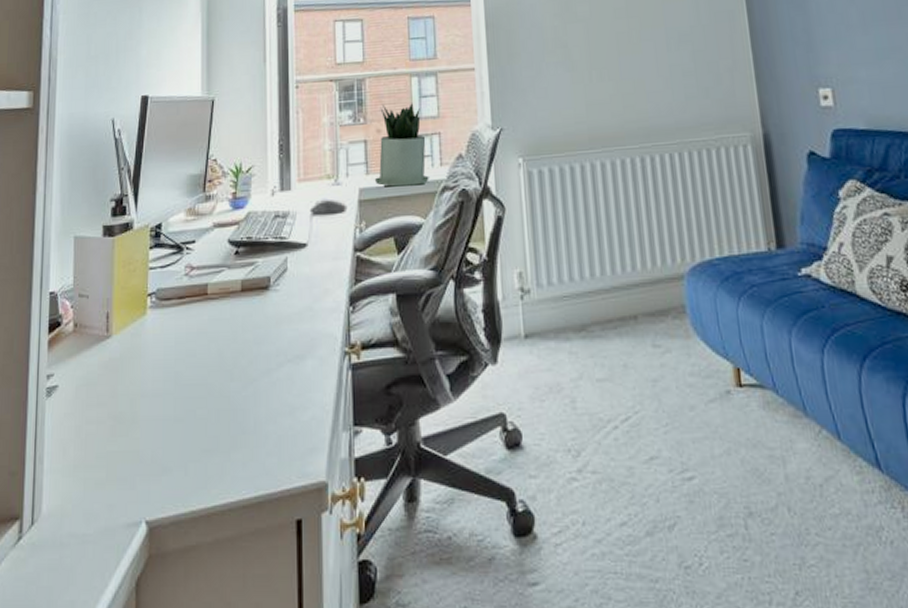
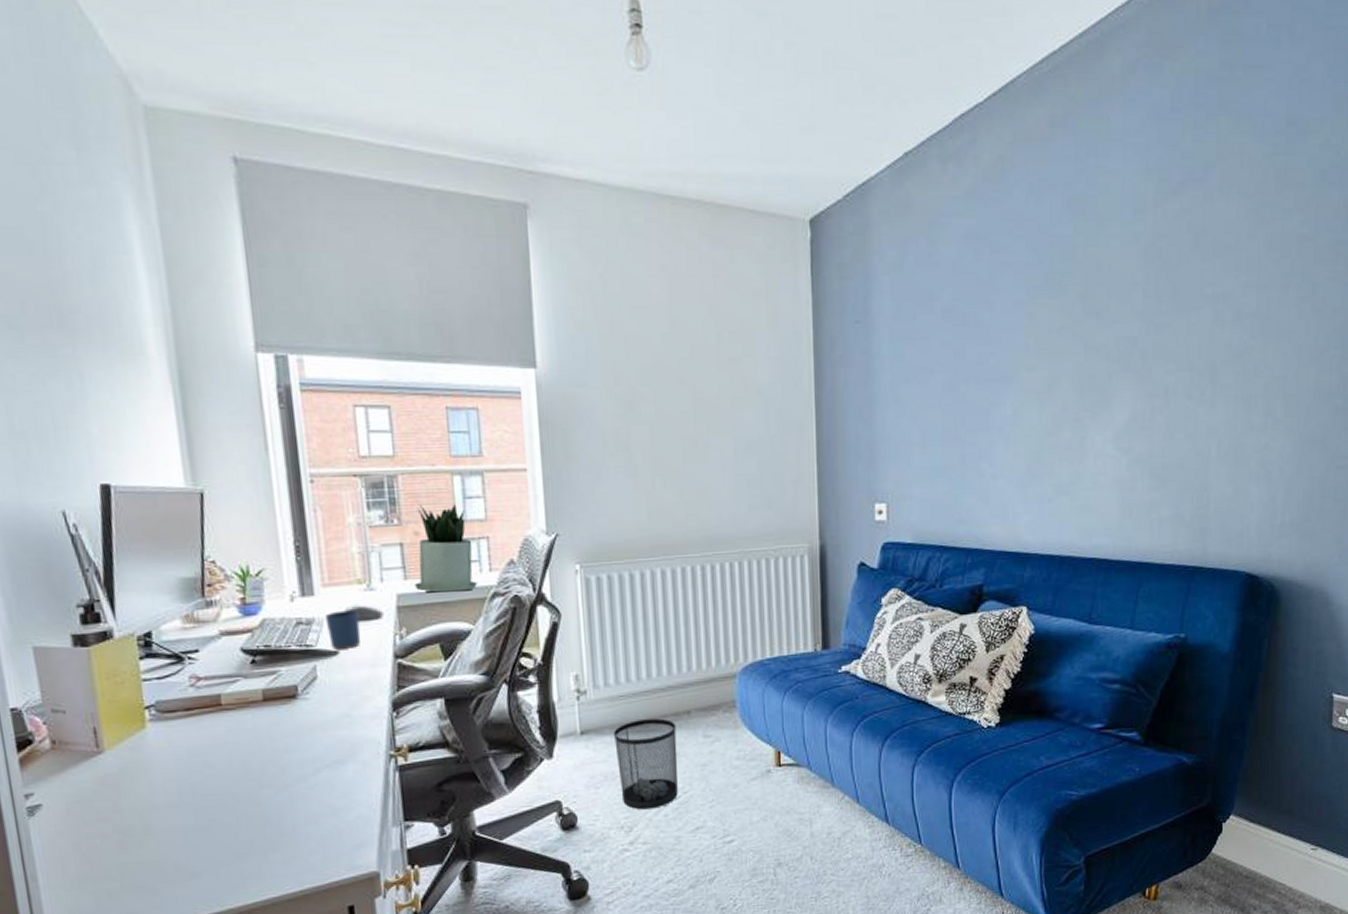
mug: none [298,203,327,242] -> present [325,610,362,649]
waste bin: none [558,323,628,431] -> present [614,718,678,810]

